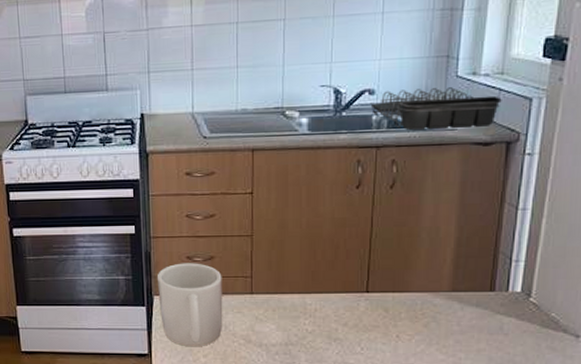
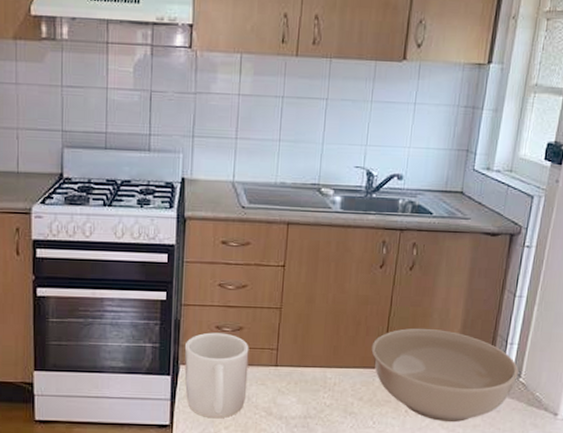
bowl: none [353,248,528,346] -> present [371,328,519,422]
dish rack: present [370,87,502,131] -> none [398,177,509,219]

